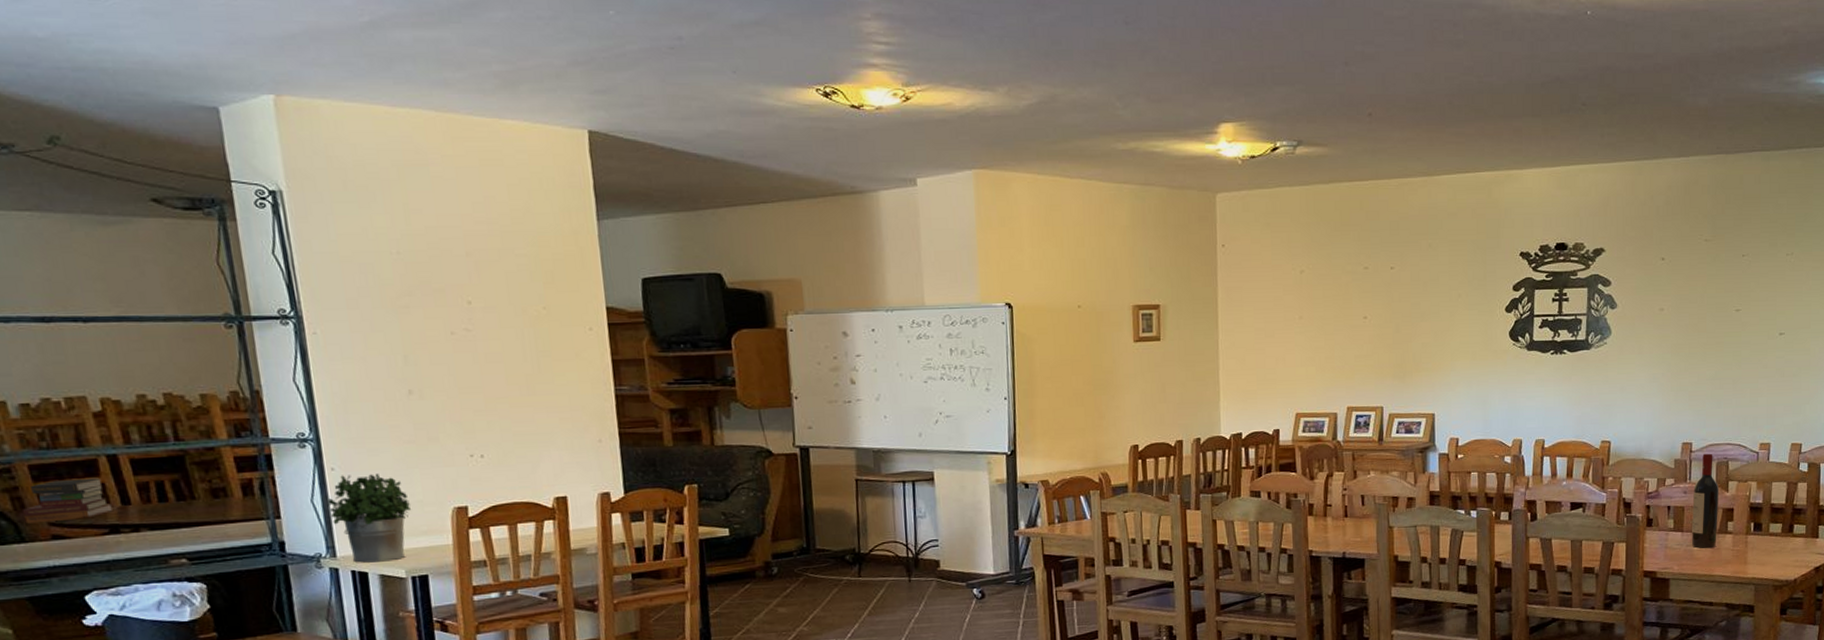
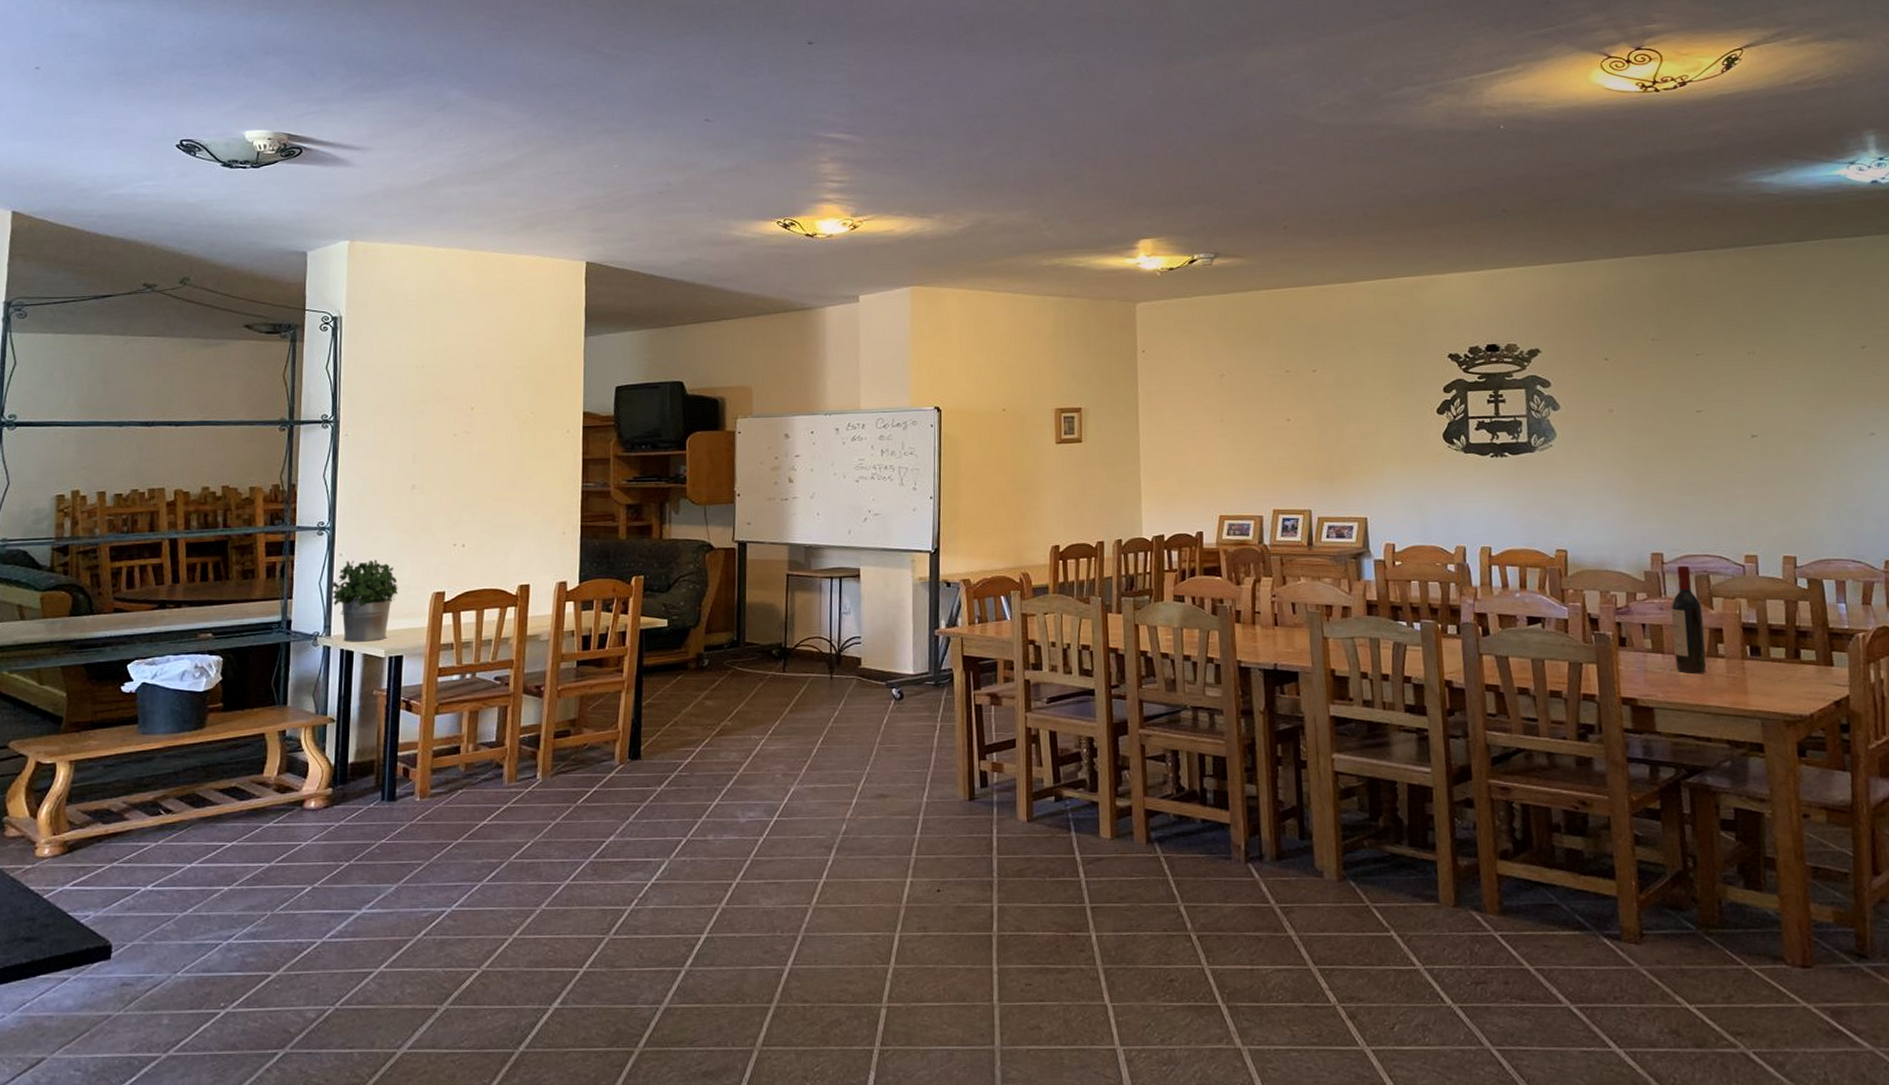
books: present [23,477,114,524] -> none [97,558,165,598]

